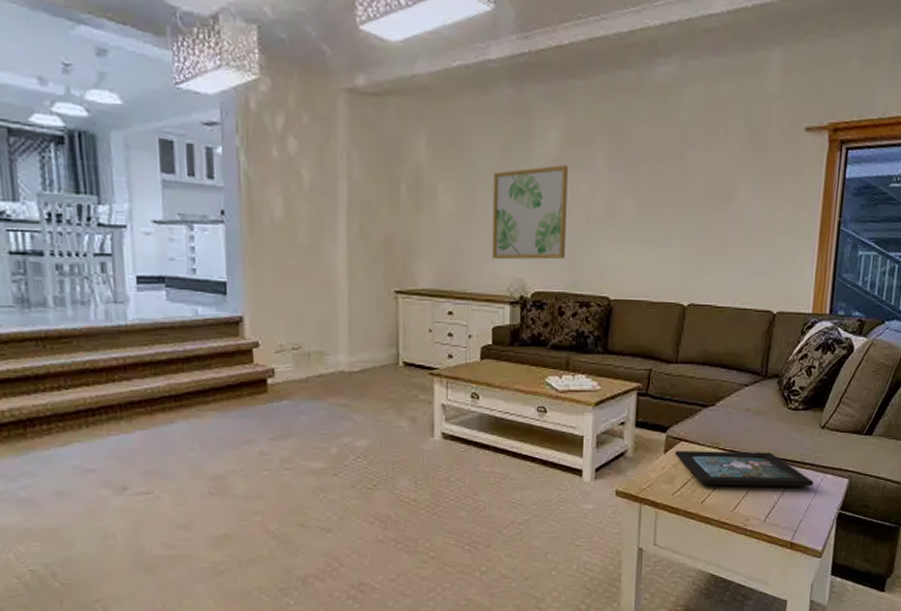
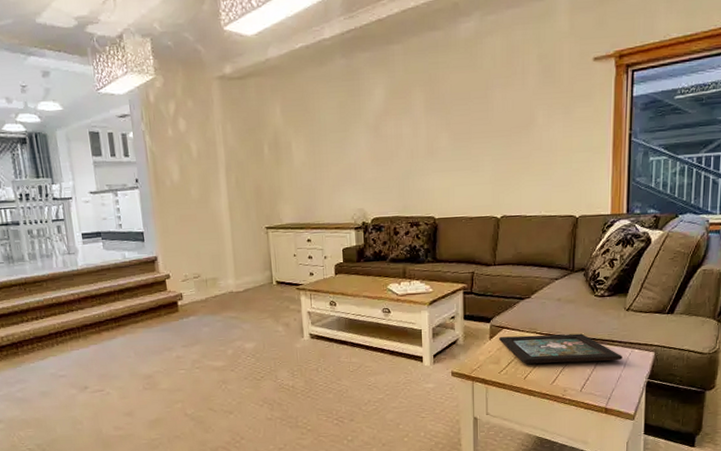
wall art: present [492,165,568,260] -> none [334,114,396,196]

